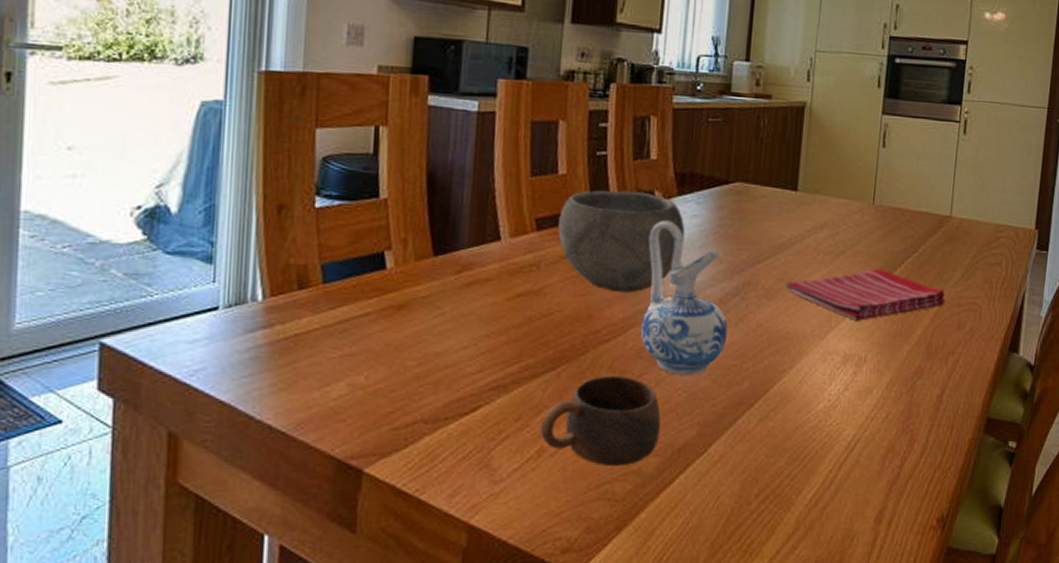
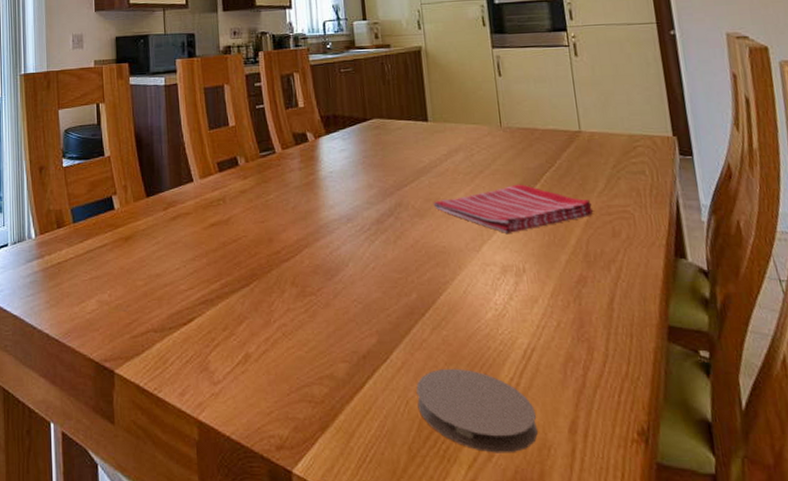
cup: present [540,376,661,467] -> none [244,290,345,371]
bowl: present [558,190,685,293] -> none [235,134,338,219]
ceramic pitcher: present [640,221,728,375] -> none [308,156,389,288]
coaster: none [728,461,847,545] -> present [416,368,538,453]

